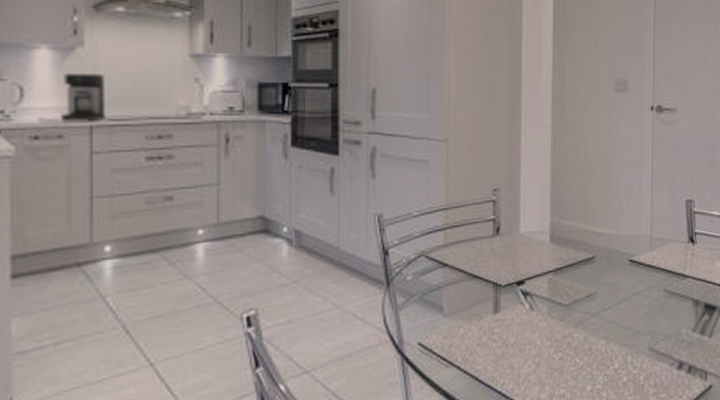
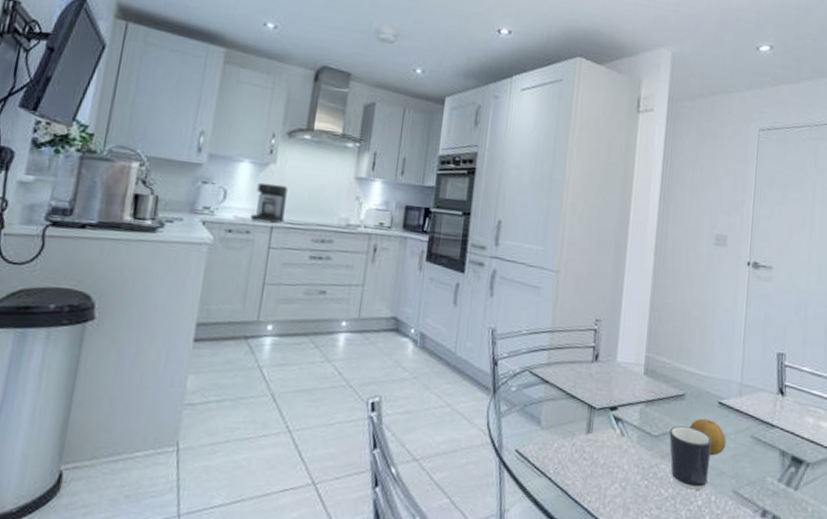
mug: none [581,290,625,354] -> present [669,426,712,490]
fruit: none [600,279,639,317] -> present [689,419,726,456]

